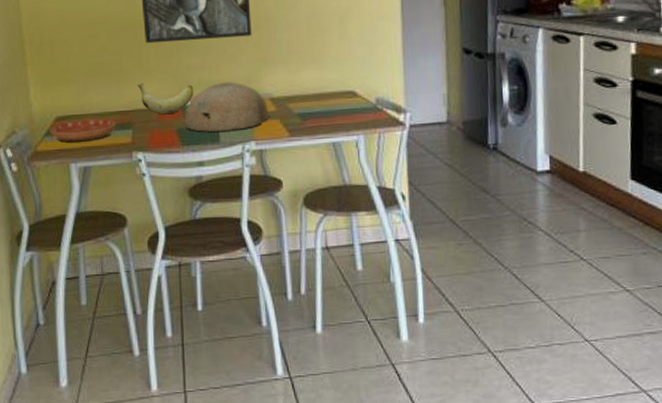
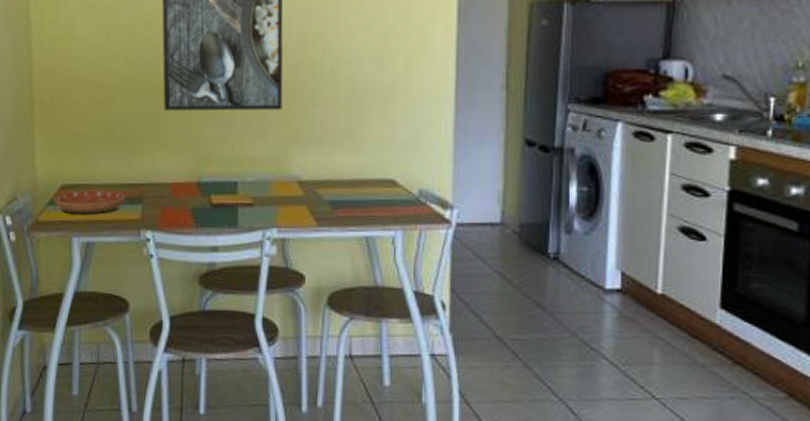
banana: present [137,82,194,115] -> none [151,153,213,191]
bowl: present [185,82,270,132] -> none [201,159,296,215]

